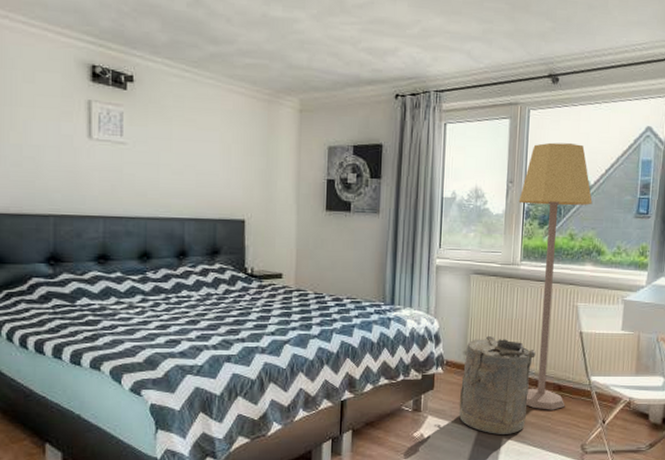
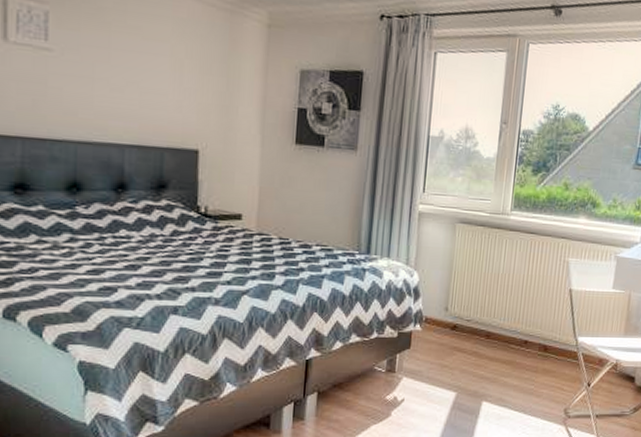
laundry hamper: present [459,335,536,434] -> none [437,290,522,398]
lamp: present [518,142,592,410] -> none [508,81,590,372]

